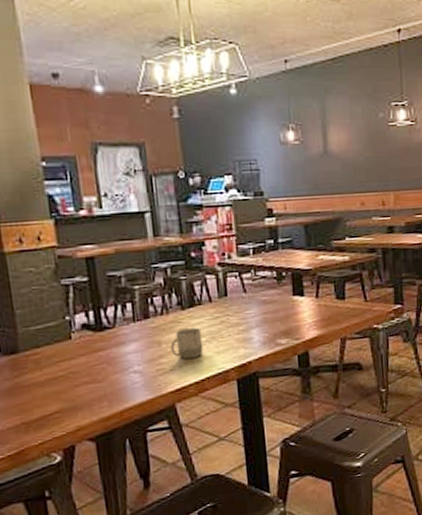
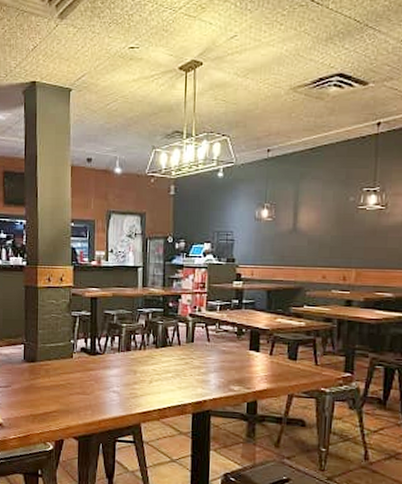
cup: present [170,327,204,360] -> none [143,364,169,390]

